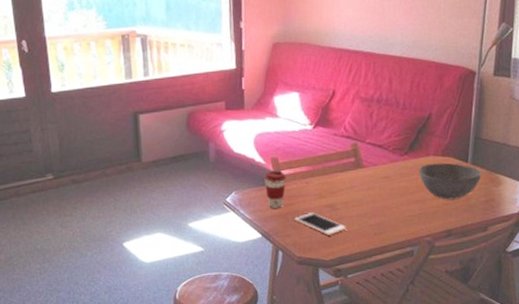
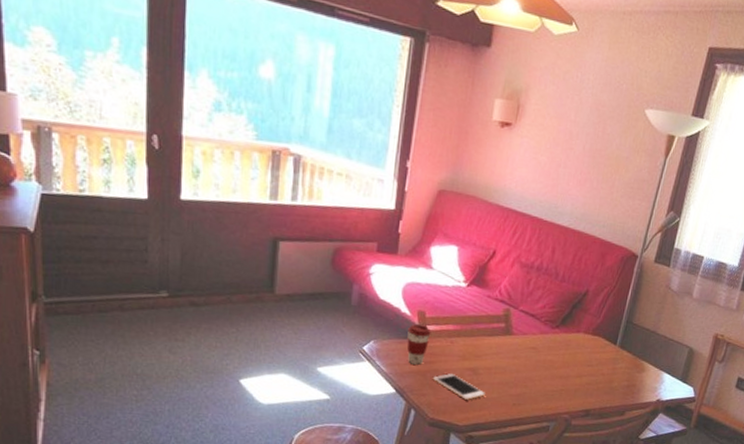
bowl: present [419,162,482,200] -> none [567,340,628,381]

